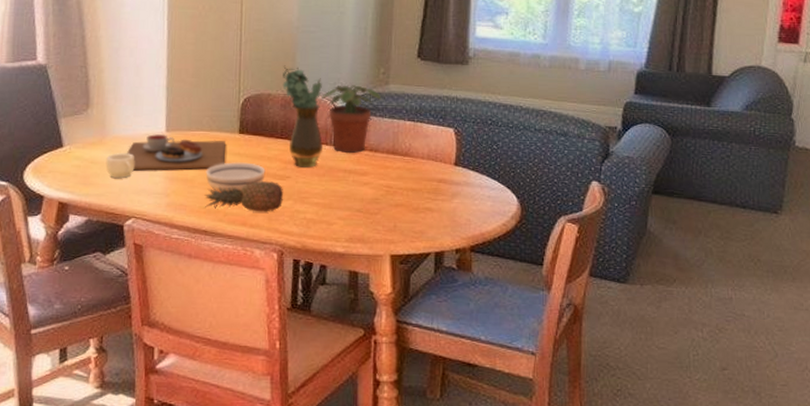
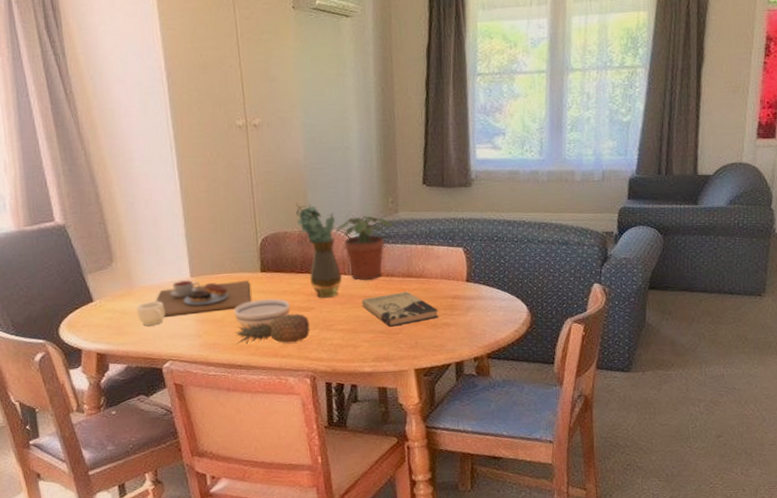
book: none [341,169,422,206] -> present [361,291,439,327]

